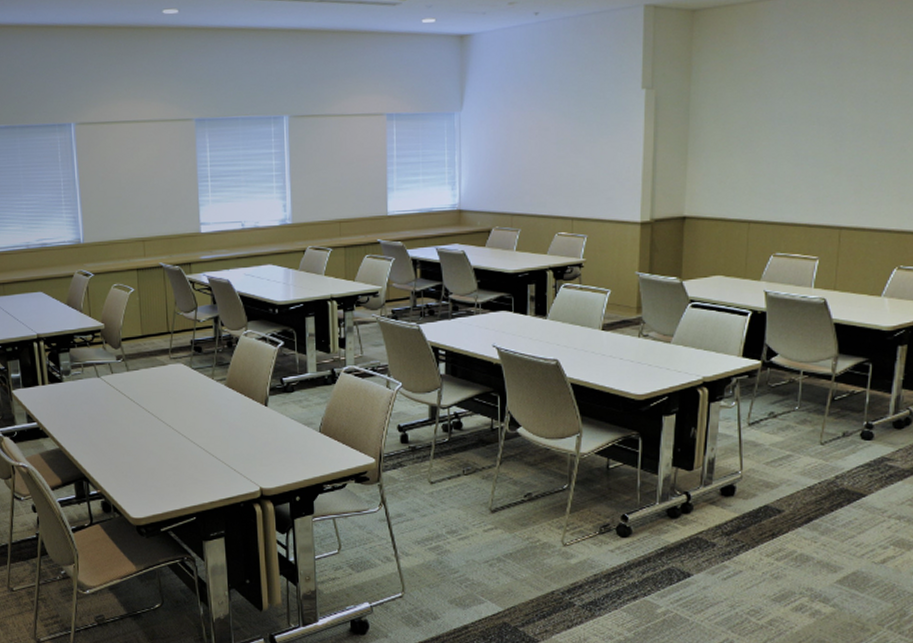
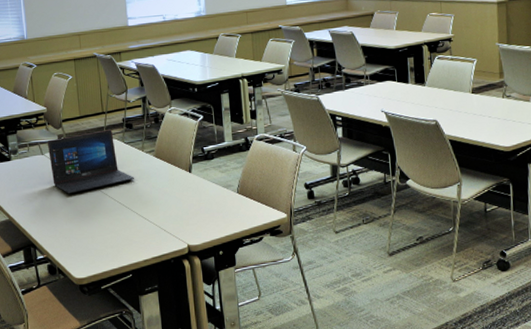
laptop: none [103,352,203,423] -> present [47,129,135,194]

